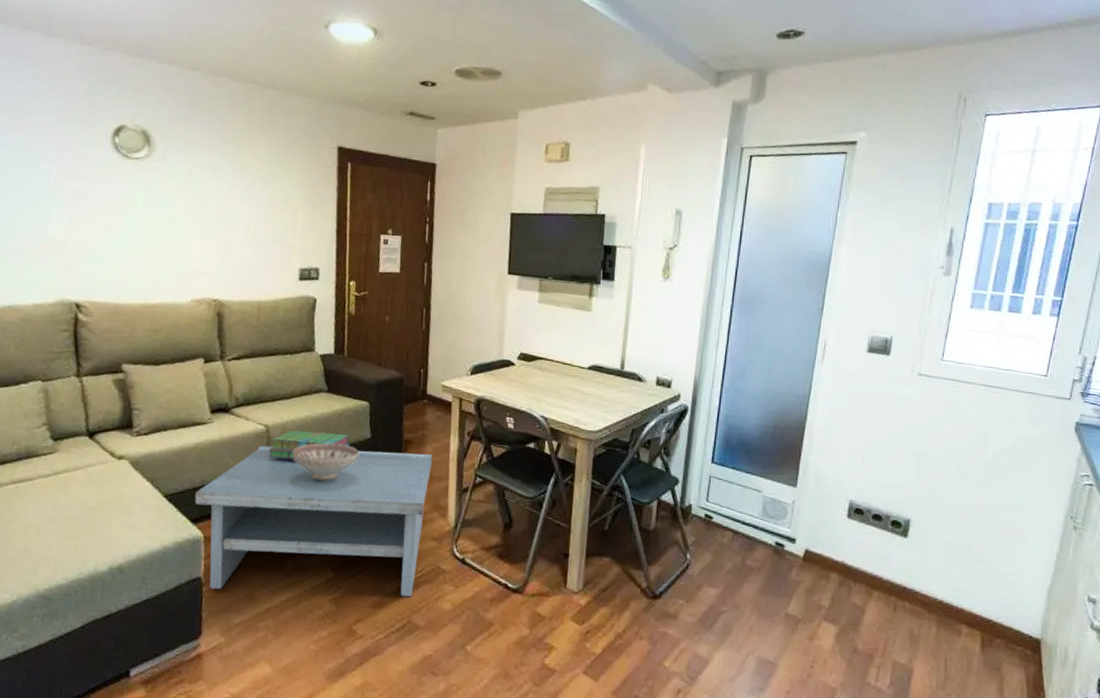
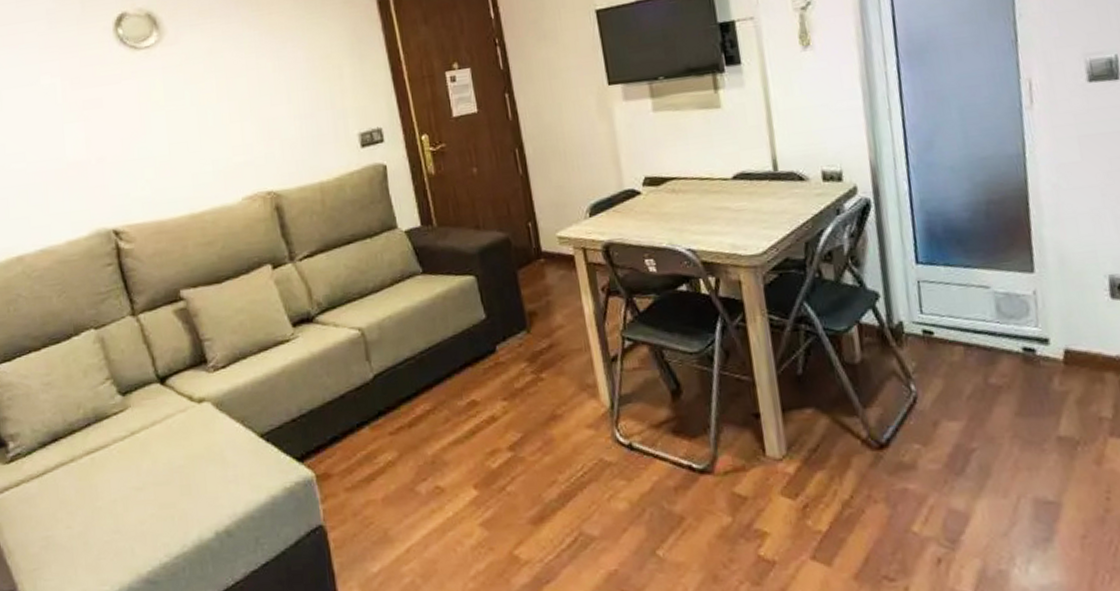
coffee table: present [194,445,433,597] -> none [295,323,577,537]
stack of books: present [268,430,350,460] -> none [368,320,463,367]
decorative bowl: present [292,443,359,480] -> none [397,332,476,382]

